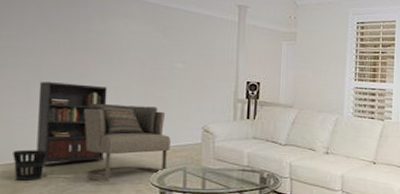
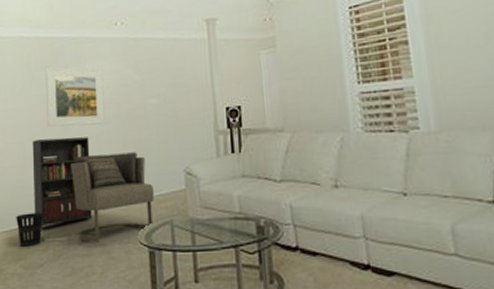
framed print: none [60,13,130,79] -> present [46,66,107,127]

